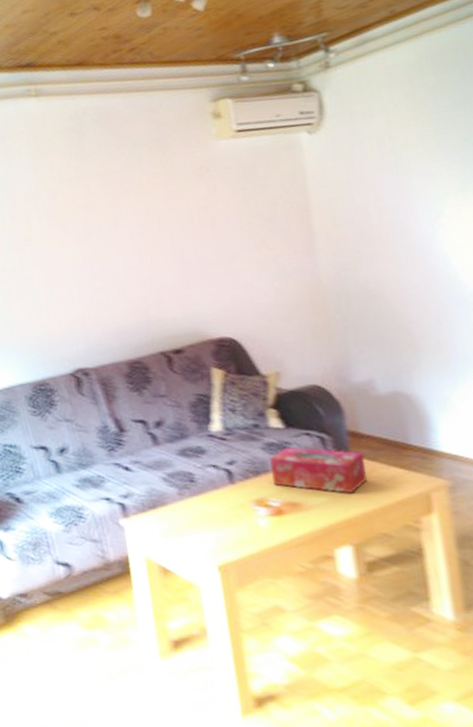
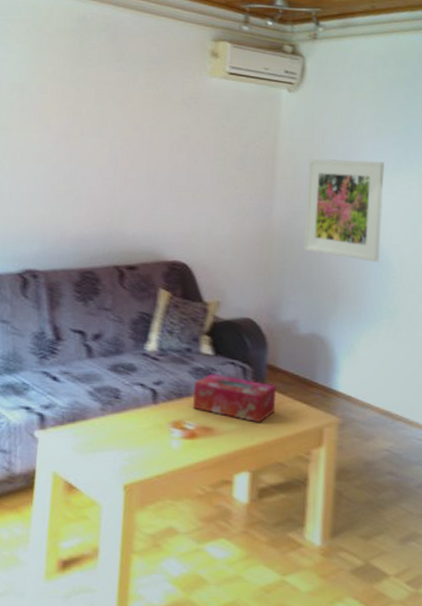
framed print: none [349,186,462,303] -> present [303,159,384,263]

